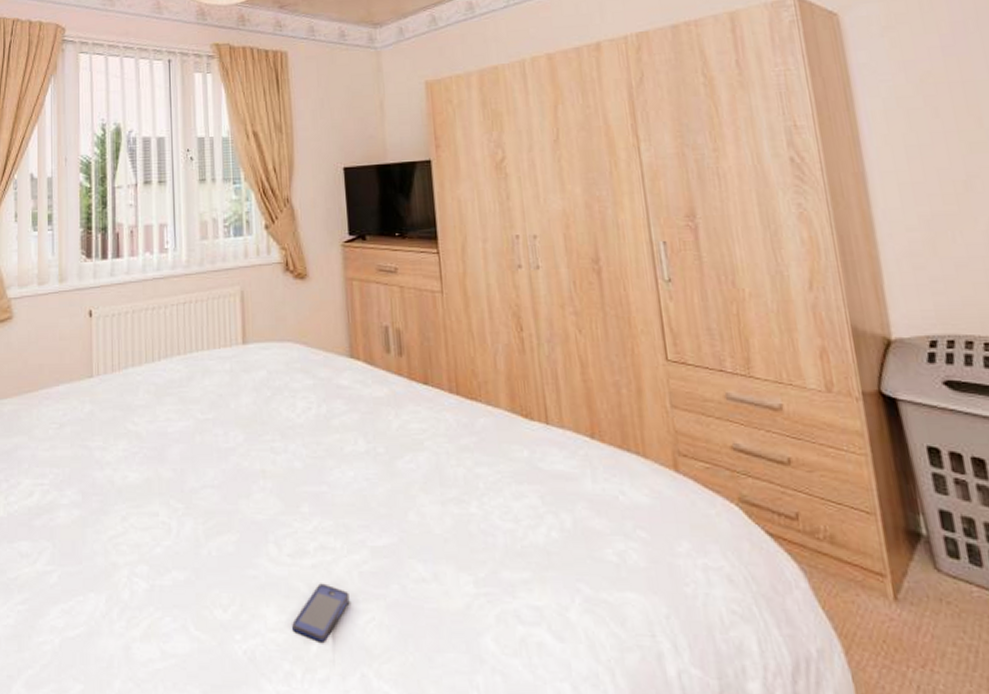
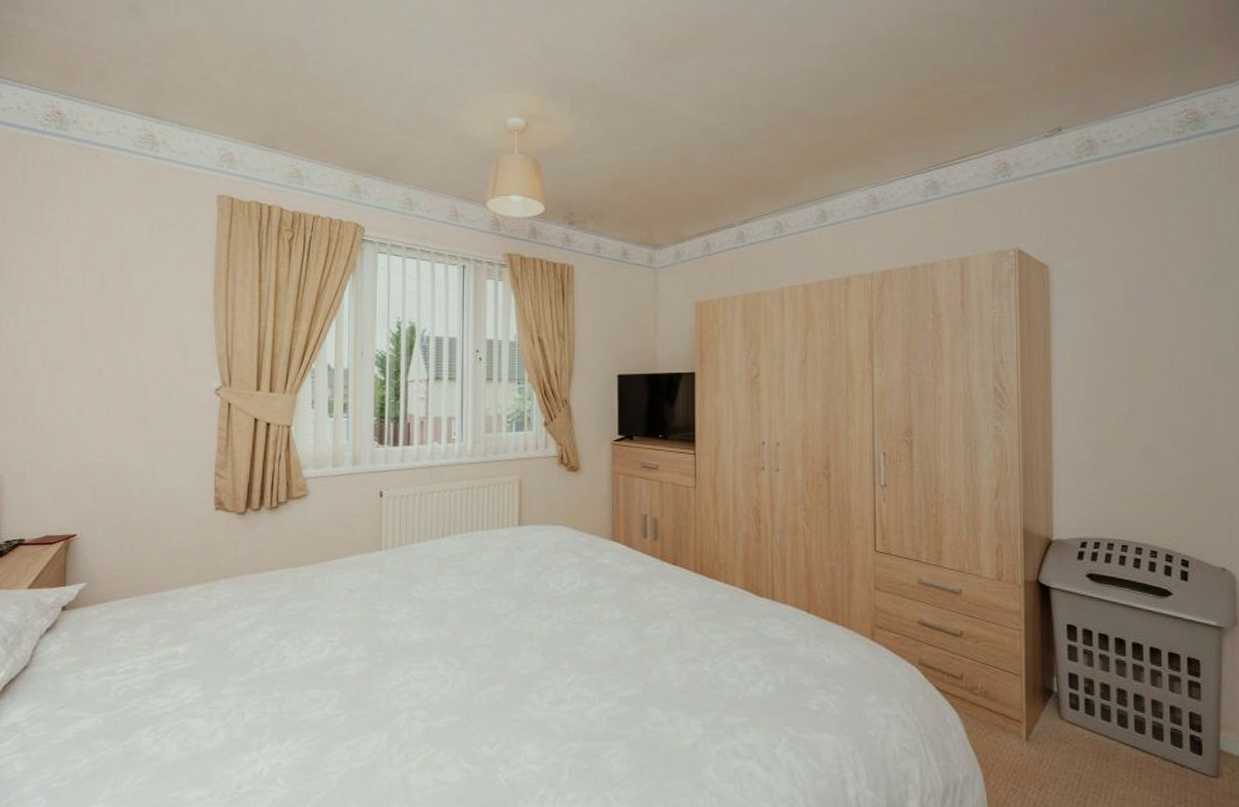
mobile phone: present [292,583,350,644] -> none [548,725,598,774]

